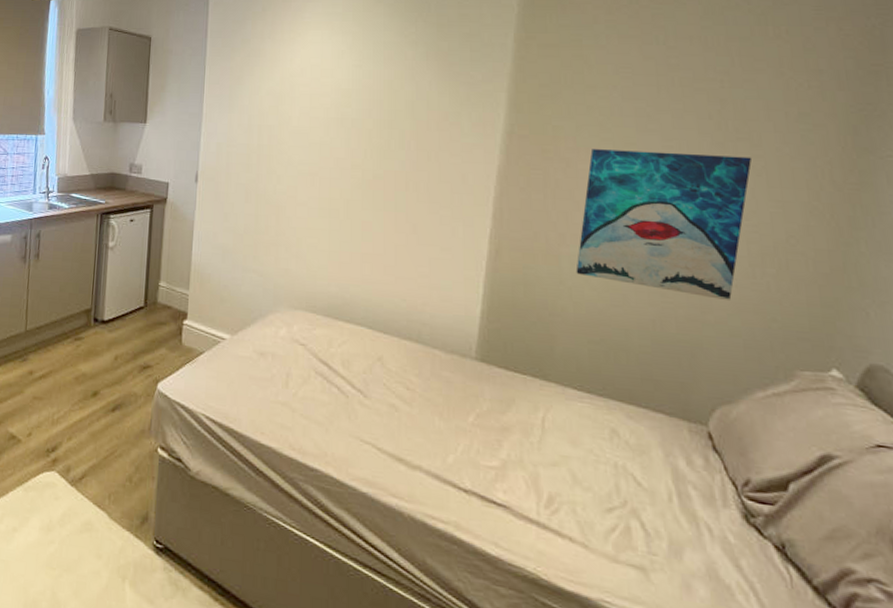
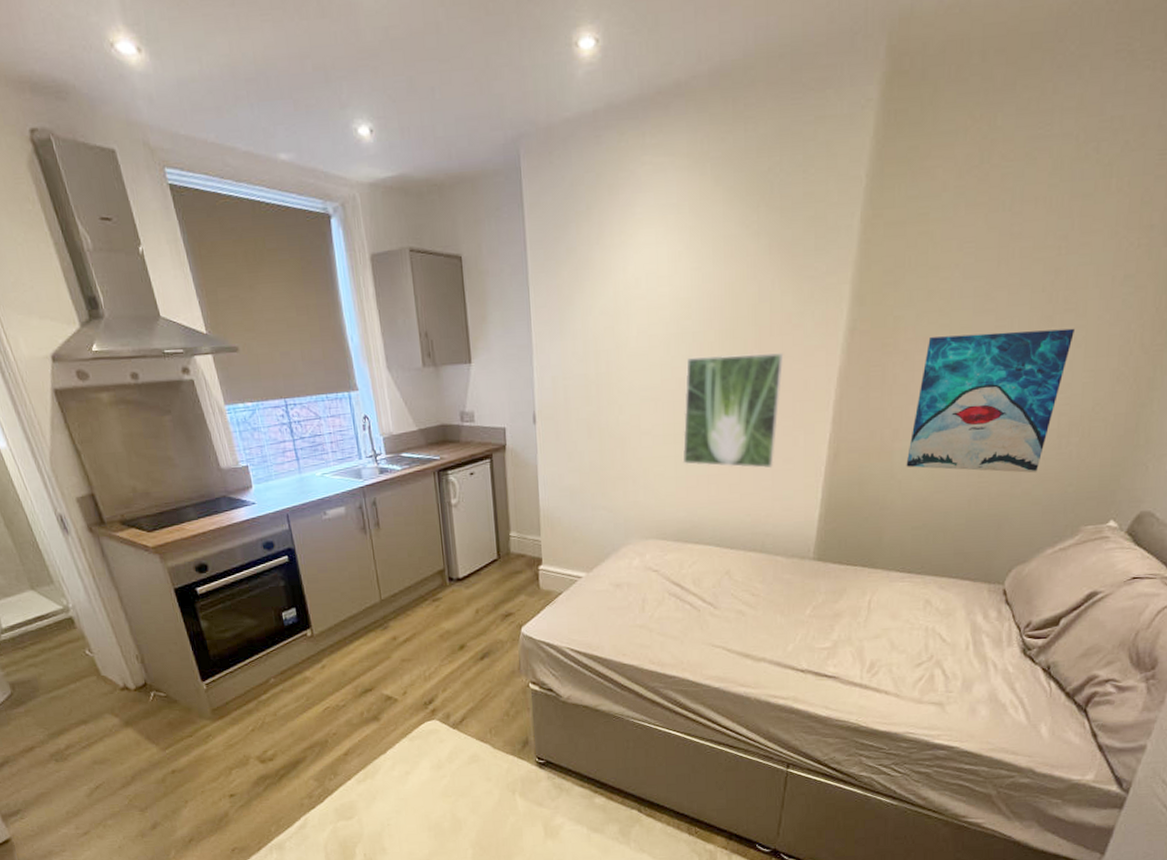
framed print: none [337,141,441,254] -> present [682,353,784,468]

